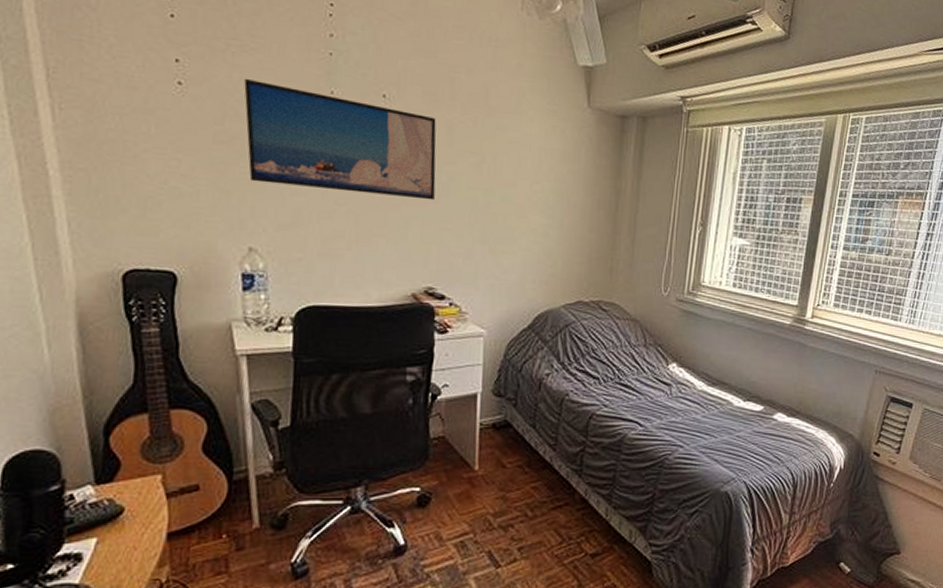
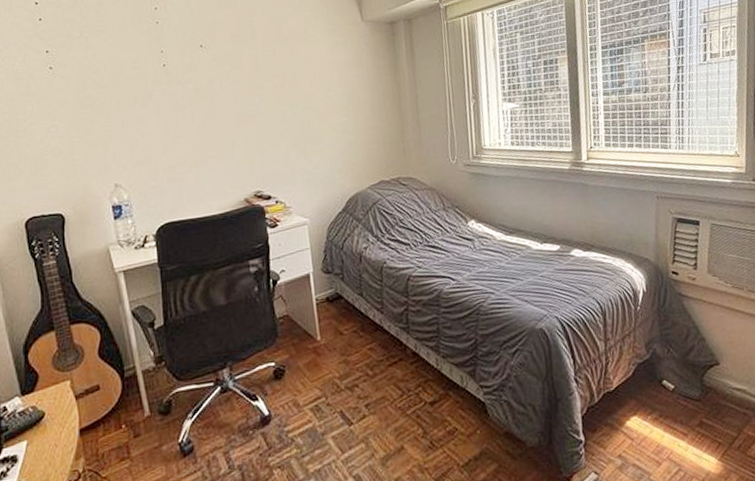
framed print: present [244,78,436,201] -> none [97,54,251,132]

